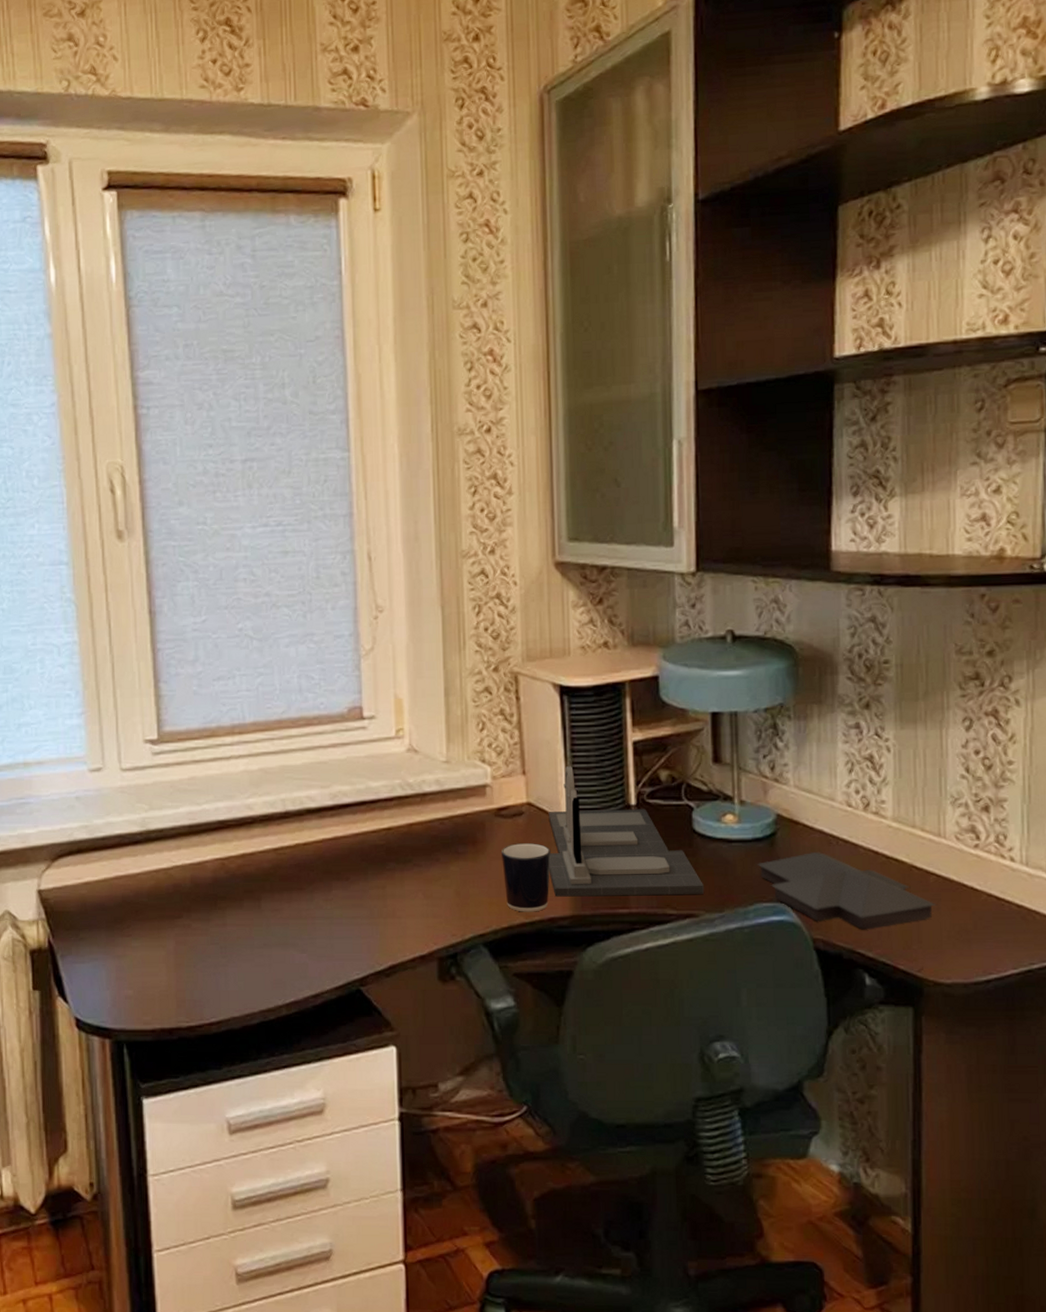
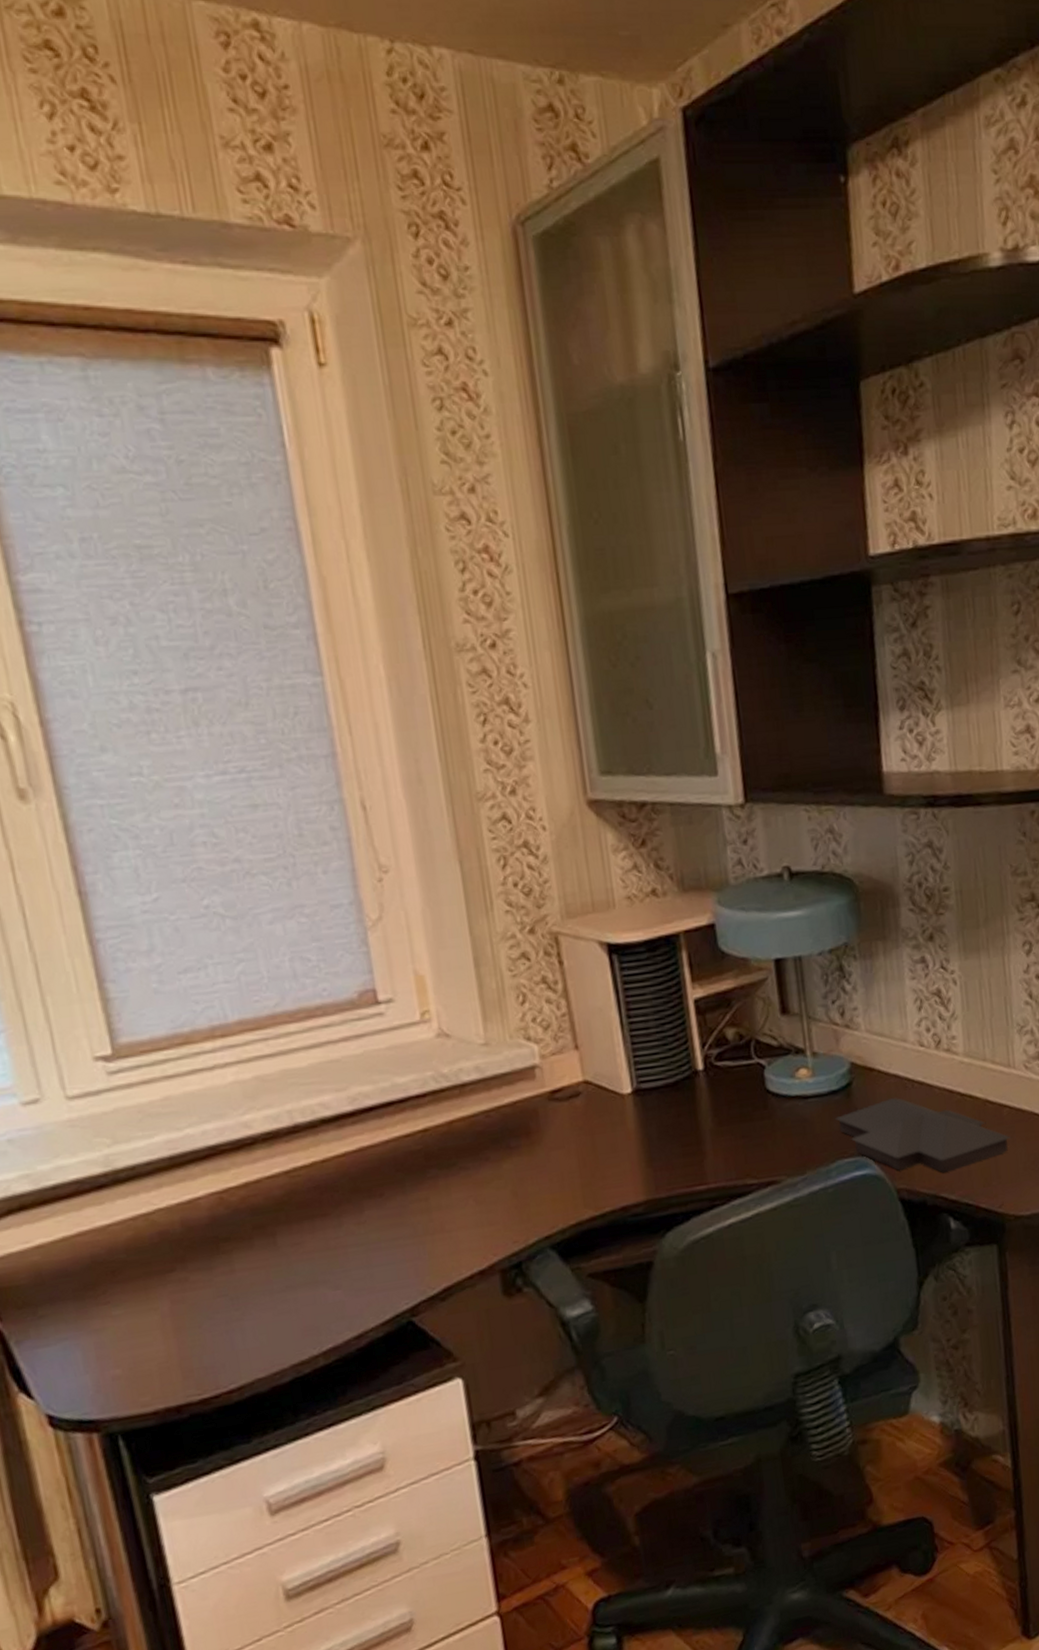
mug: present [502,843,551,912] -> none [560,1125,619,1205]
desk organizer: present [548,766,704,897] -> none [608,1034,784,1183]

